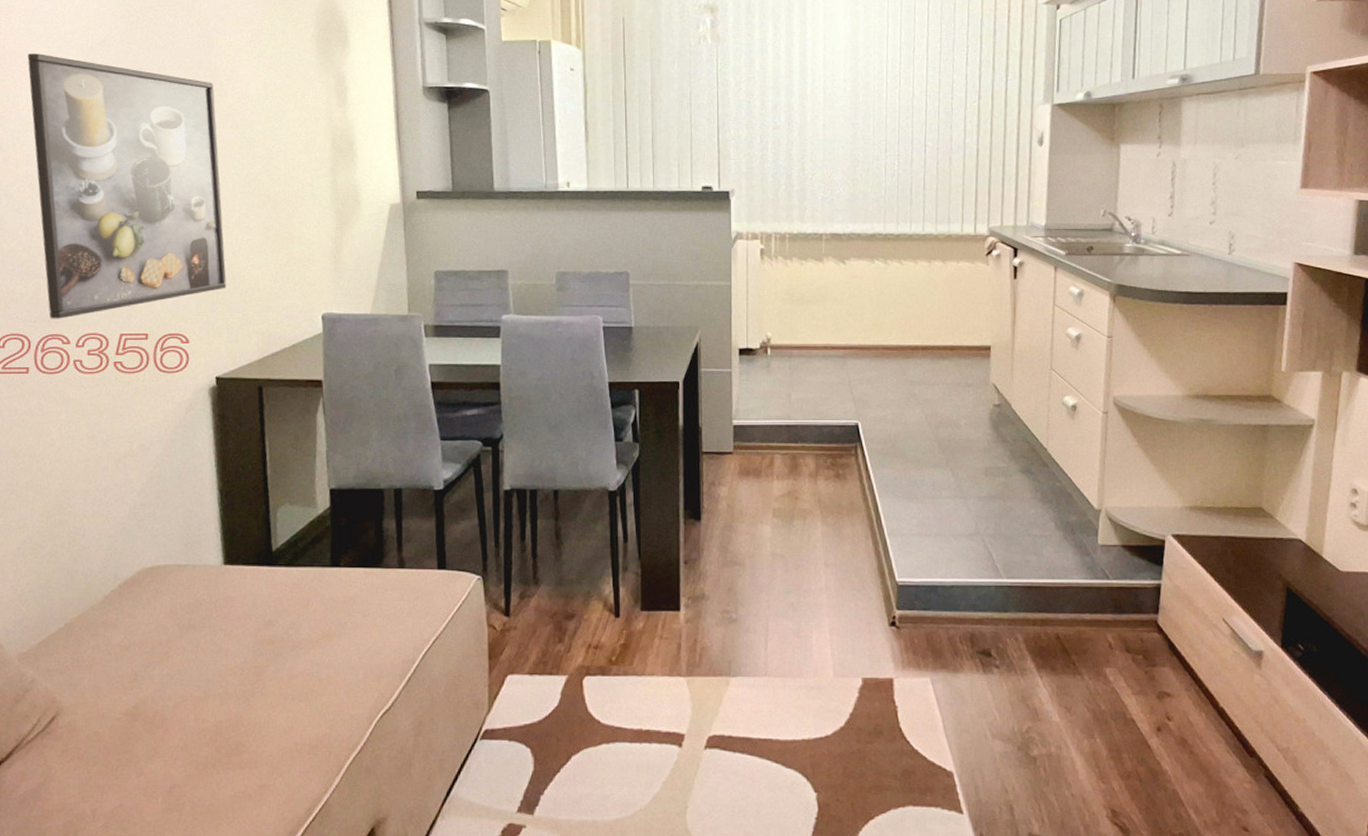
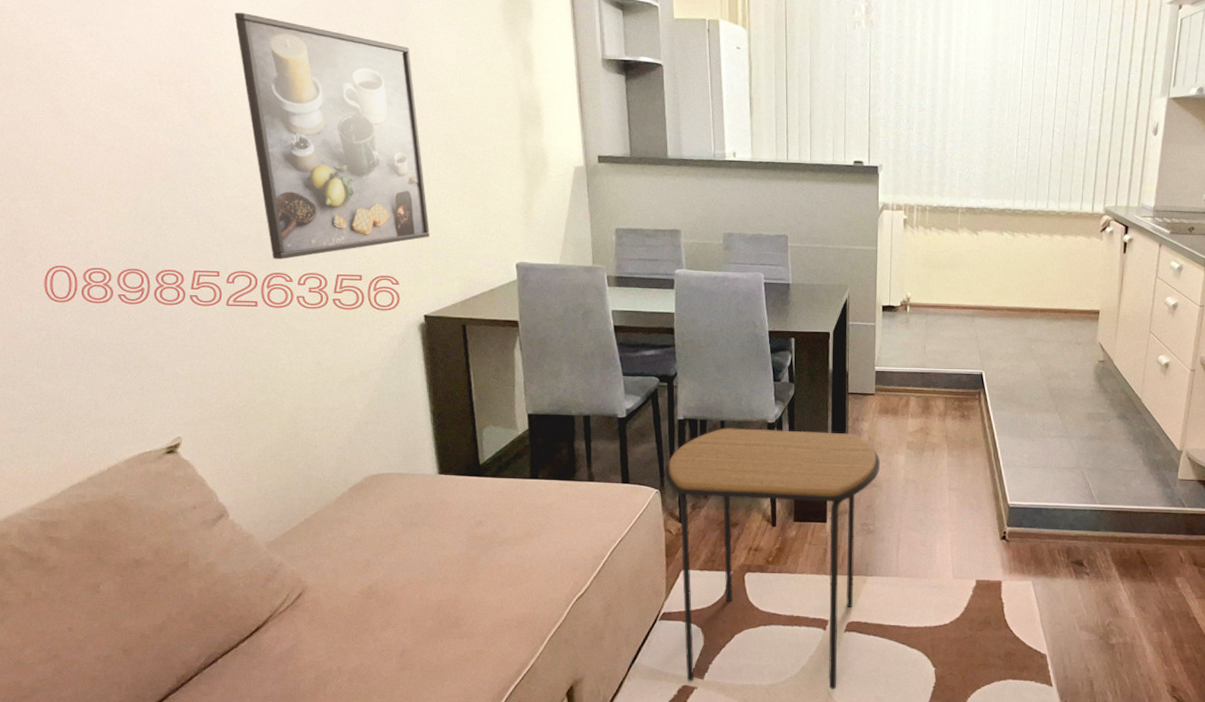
side table: none [488,498,741,825] -> present [665,428,880,690]

